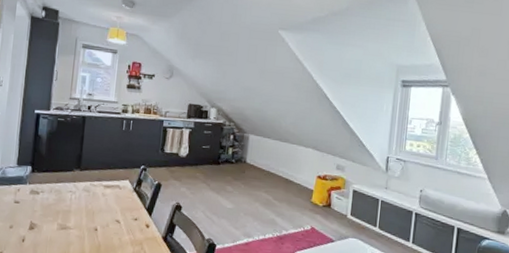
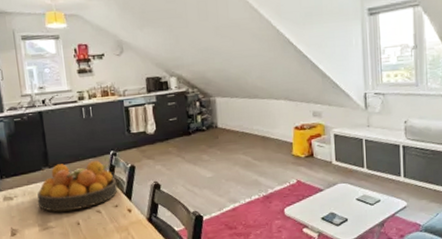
fruit bowl: none [61,168,142,216] -> present [37,161,118,212]

